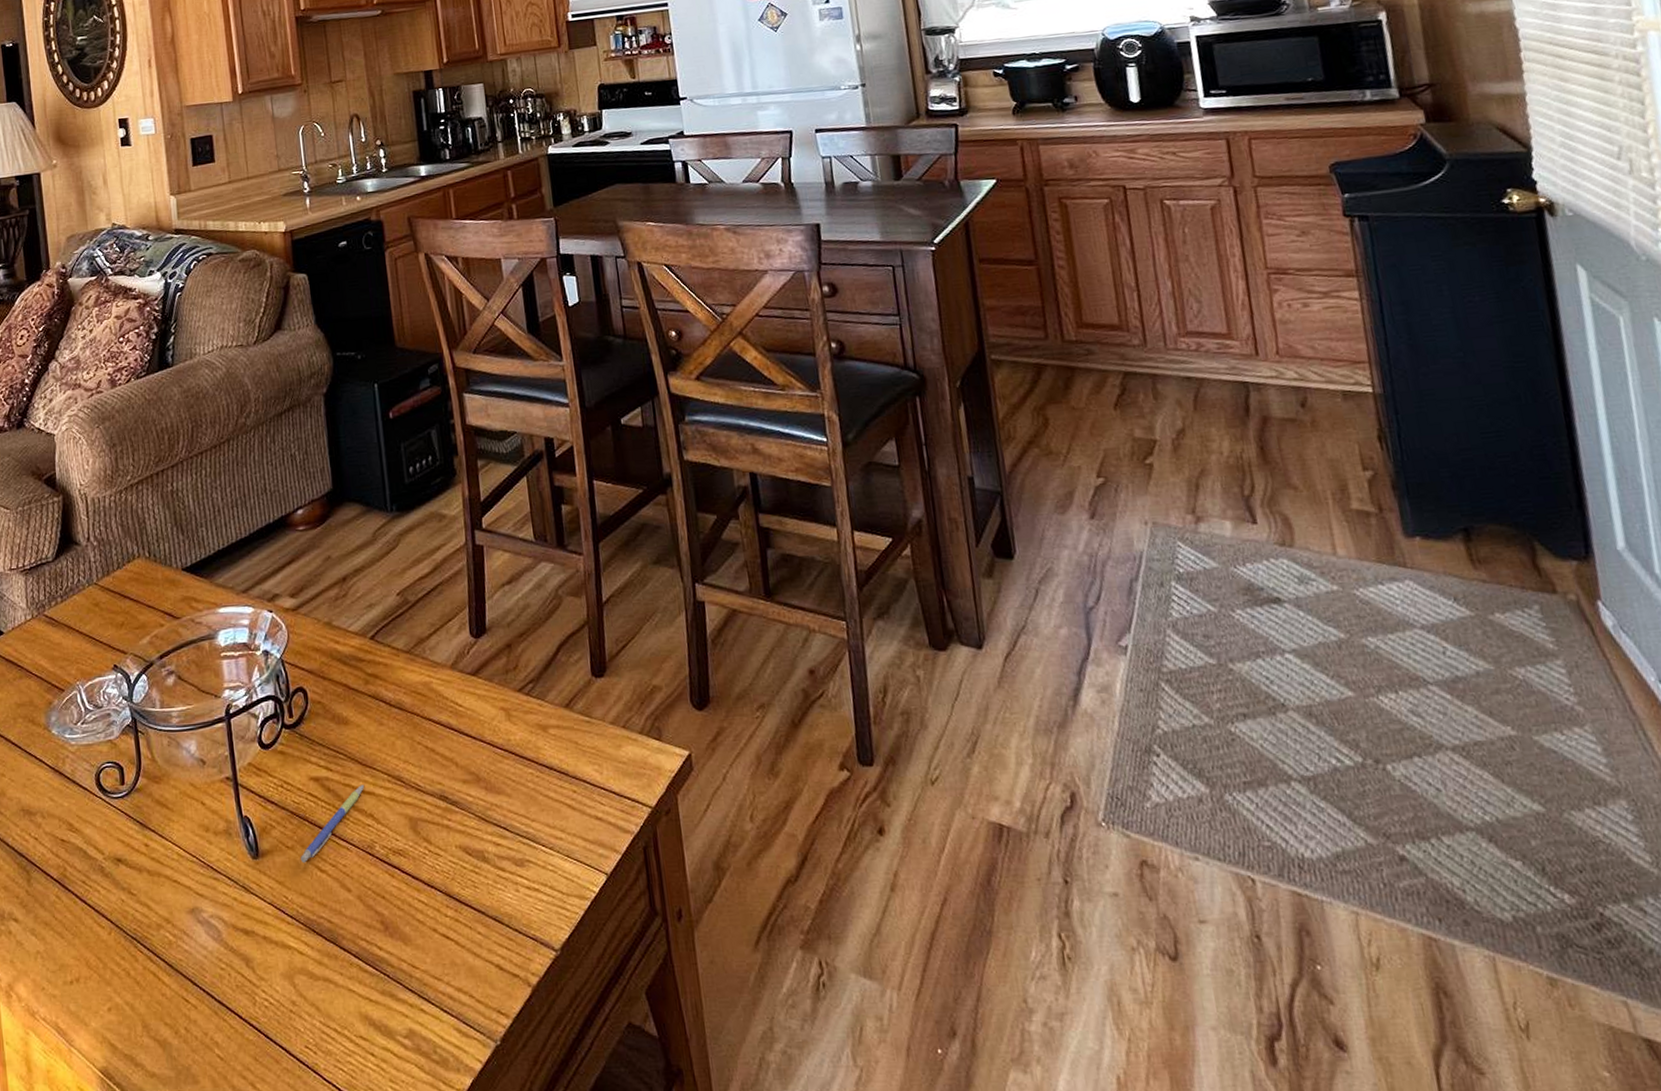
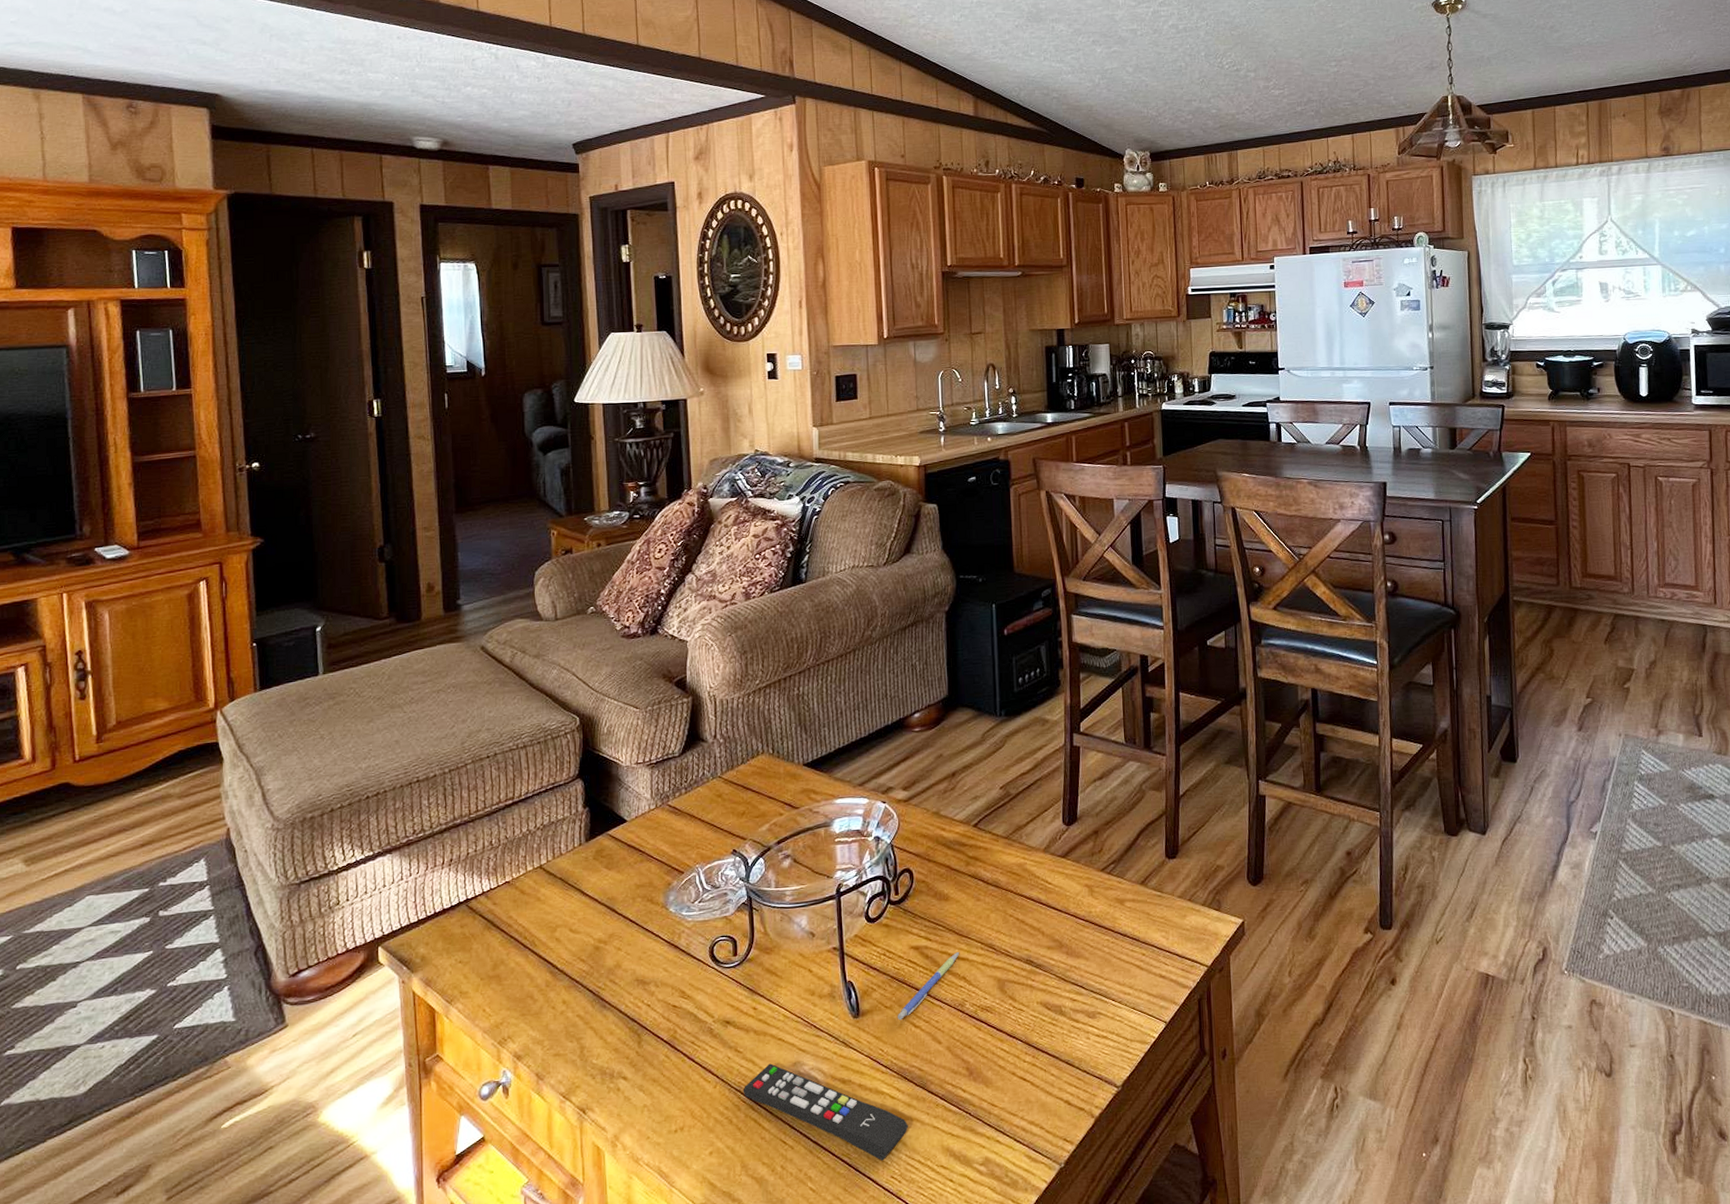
remote control: none [139,908,322,1028] -> present [743,1063,909,1161]

